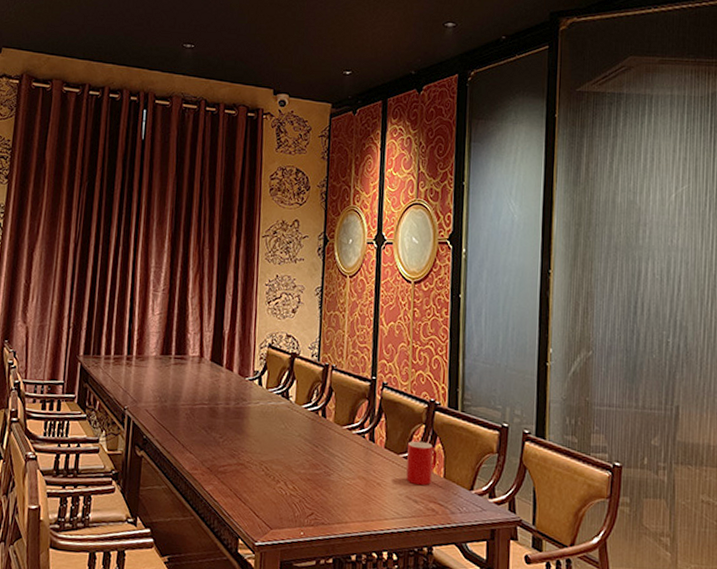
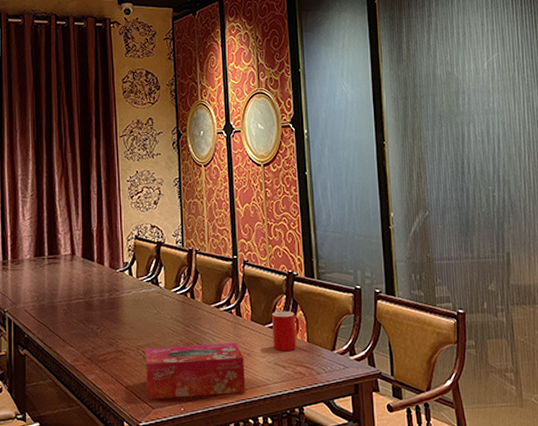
tissue box: none [265,464,373,524] -> present [144,343,246,400]

